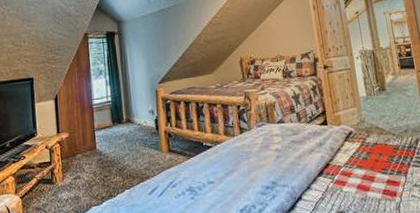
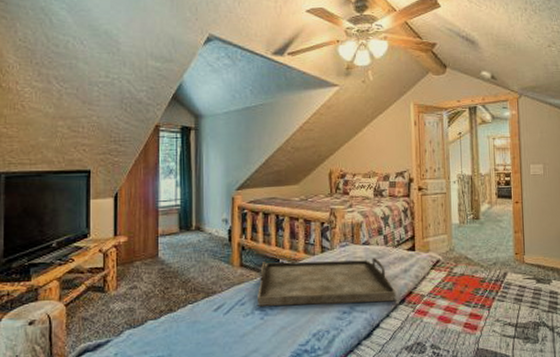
serving tray: none [186,135,316,187] -> present [258,258,397,306]

